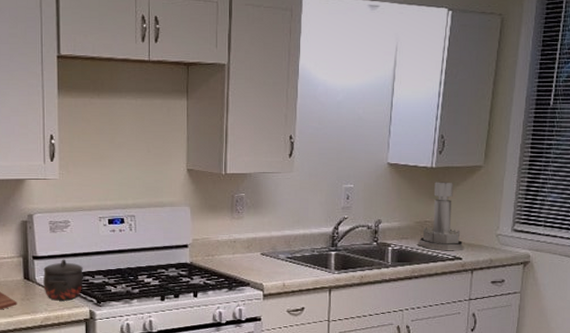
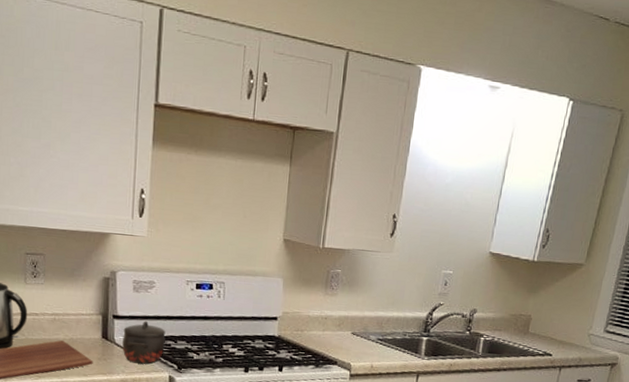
paper towel holder: present [418,182,464,251] -> none [510,276,556,348]

